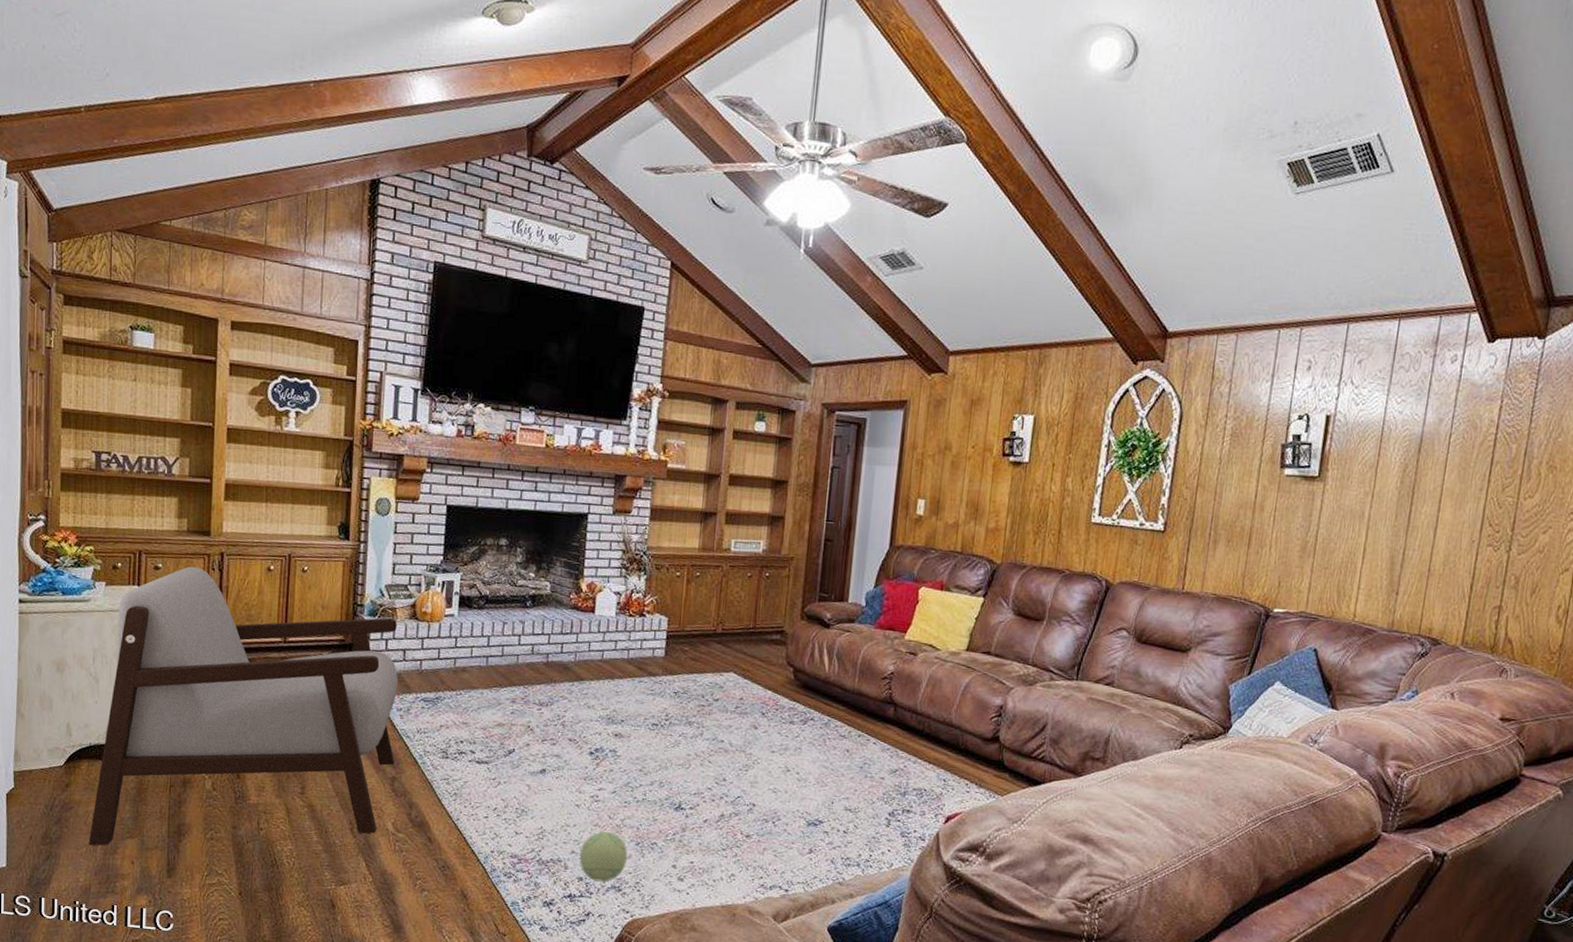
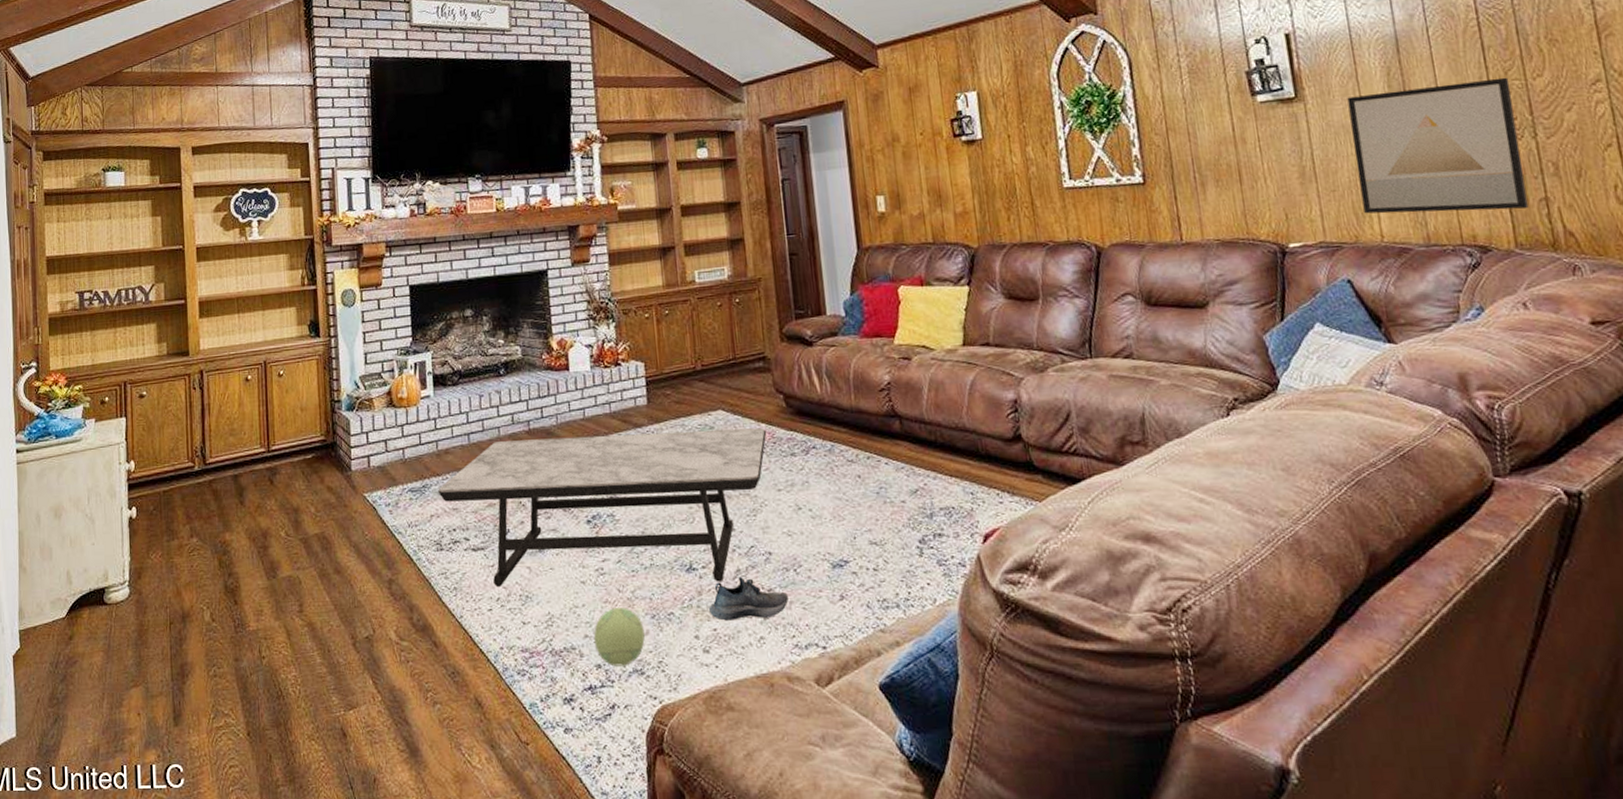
armchair: present [88,566,398,846] -> none [94,388,390,701]
coffee table: none [450,668,772,823] -> present [438,428,767,588]
shoe: none [690,821,763,859] -> present [709,577,788,621]
wall art: none [1346,485,1504,613] -> present [1347,77,1529,214]

